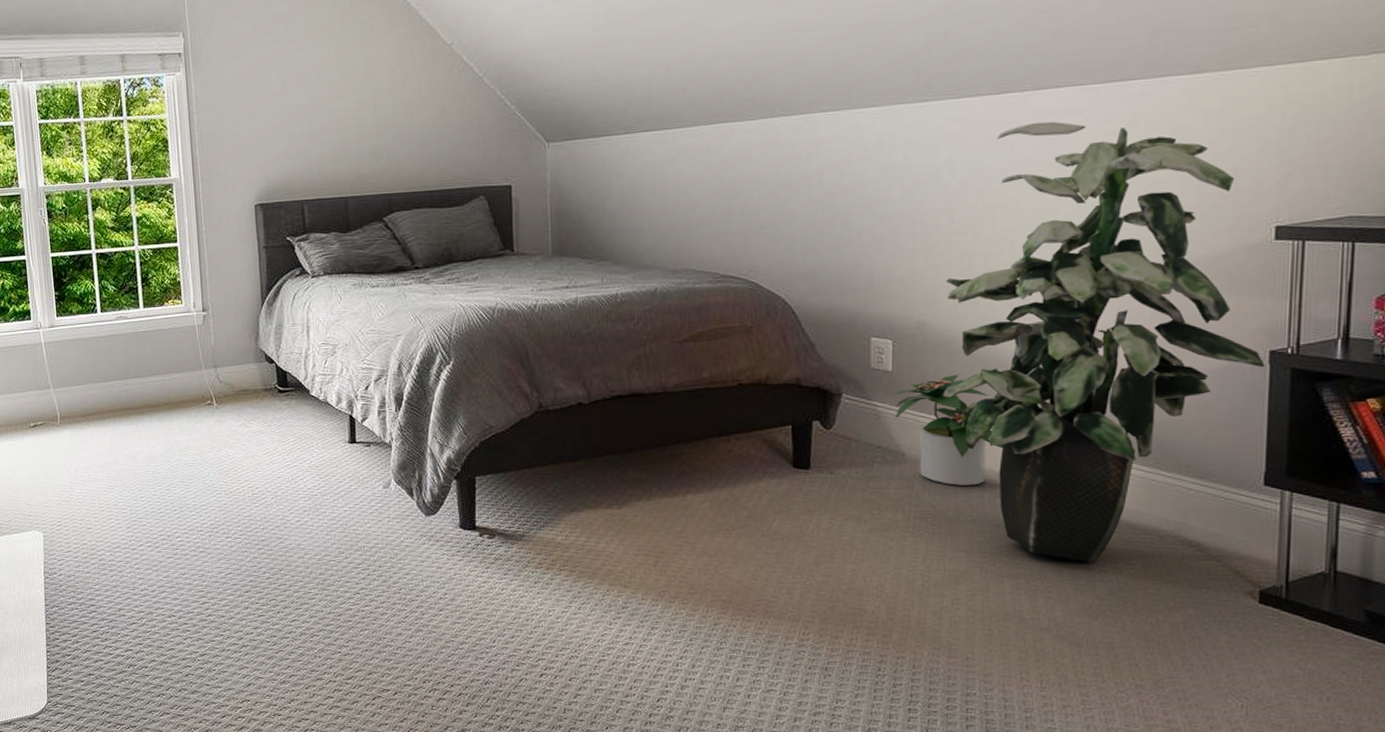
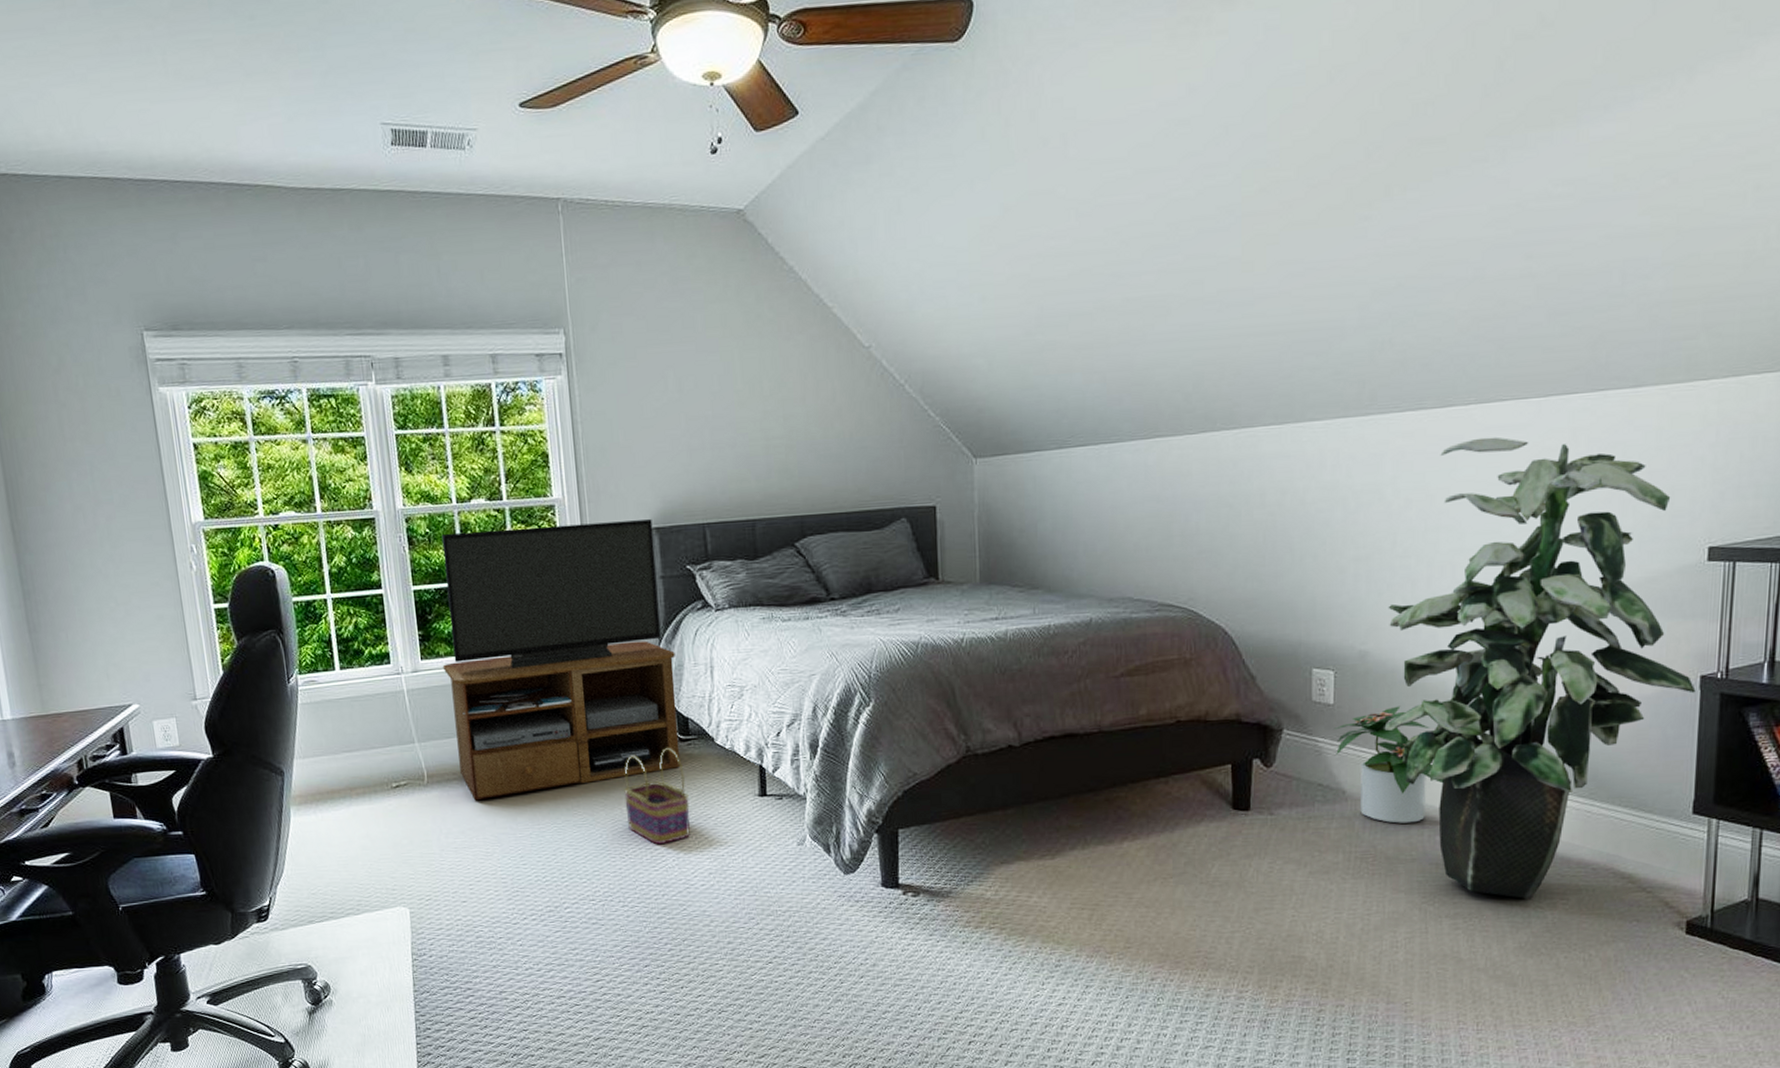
tv stand: none [75,197,279,440] -> present [441,519,680,801]
basket: none [229,398,287,484] -> present [624,748,690,845]

